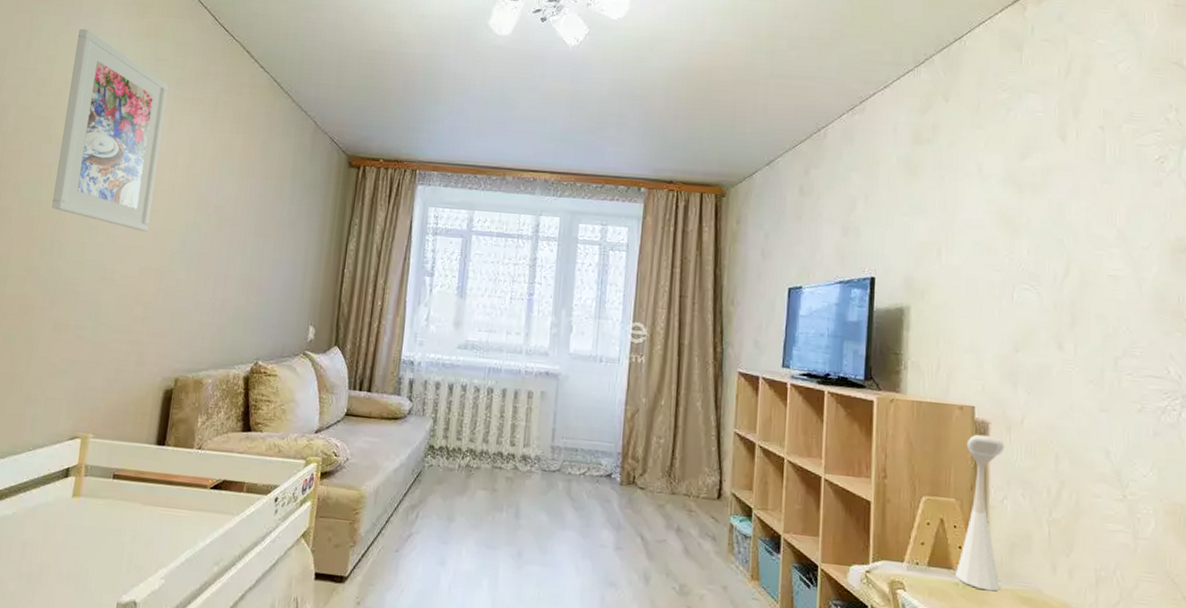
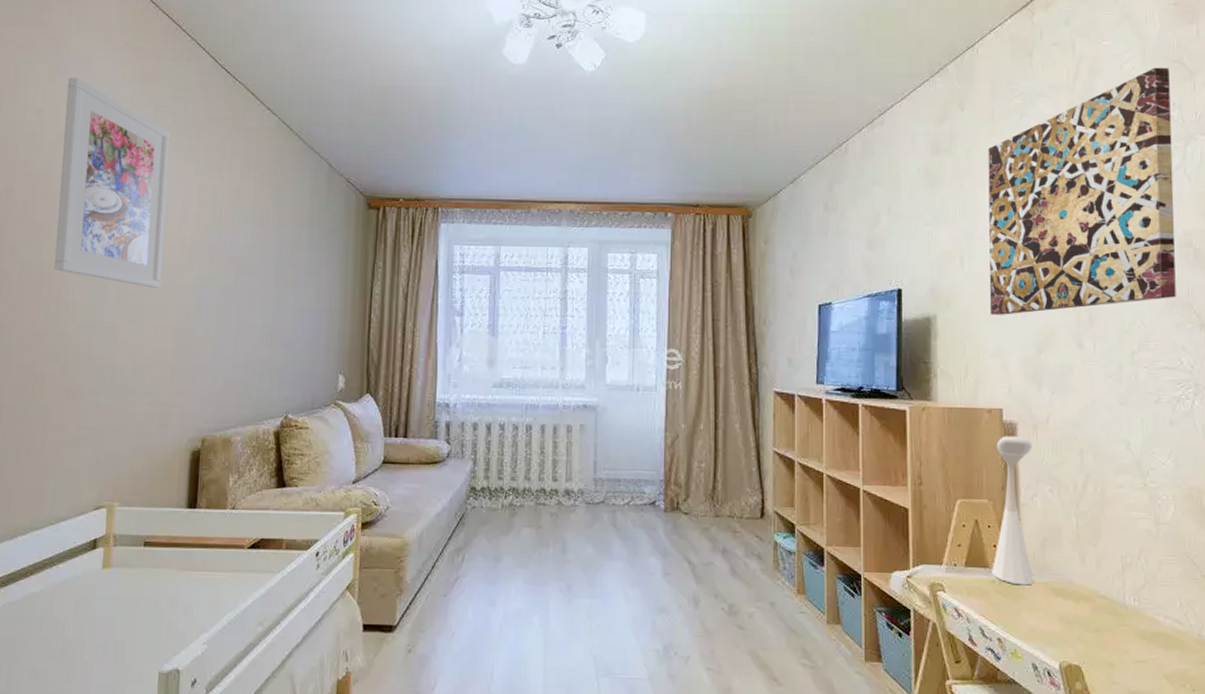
wall art: none [966,68,1167,311] -> present [988,67,1176,315]

